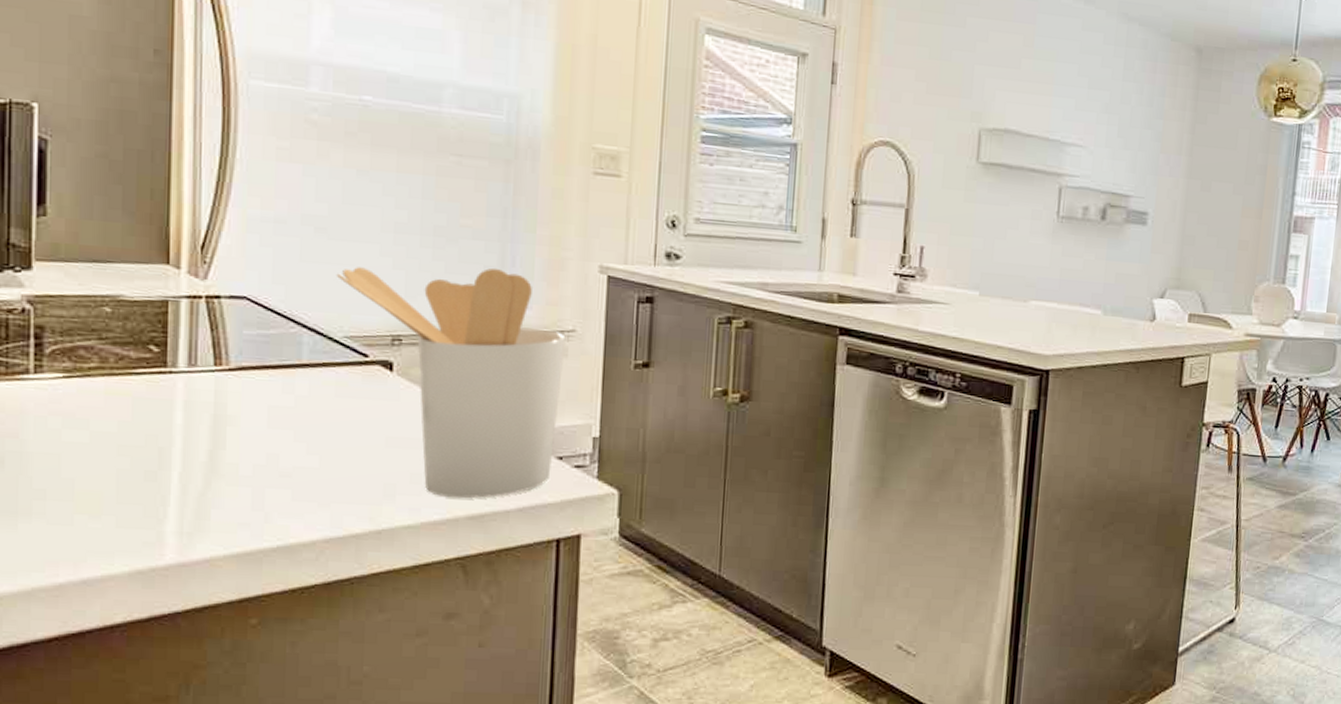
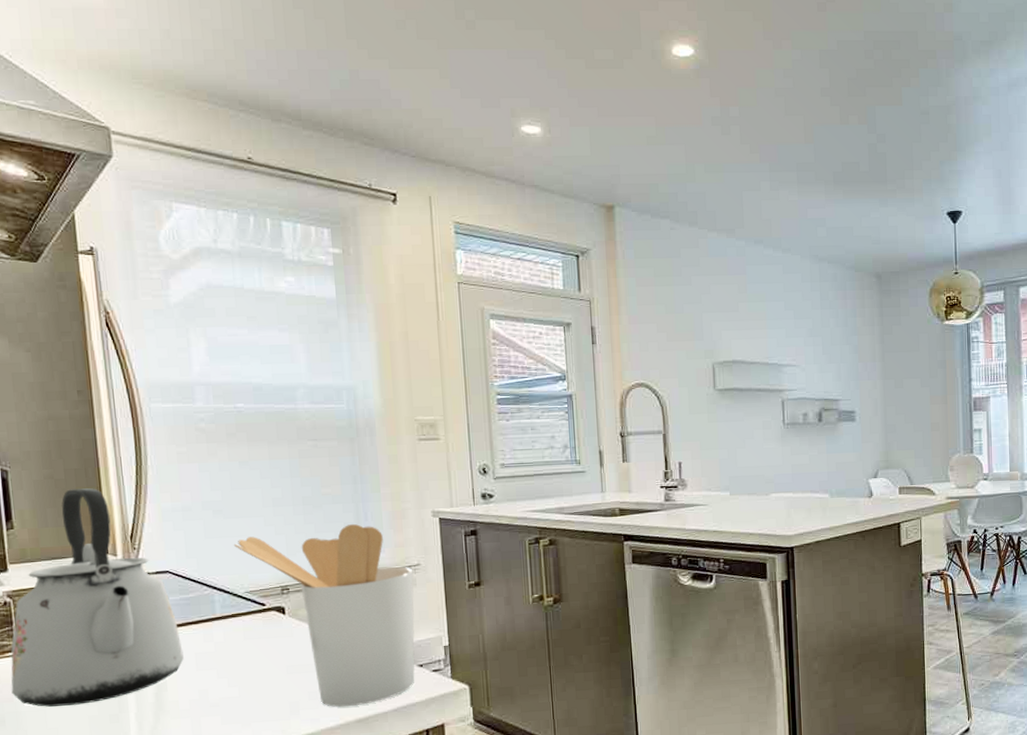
kettle: none [17,175,253,453] -> present [11,488,184,707]

